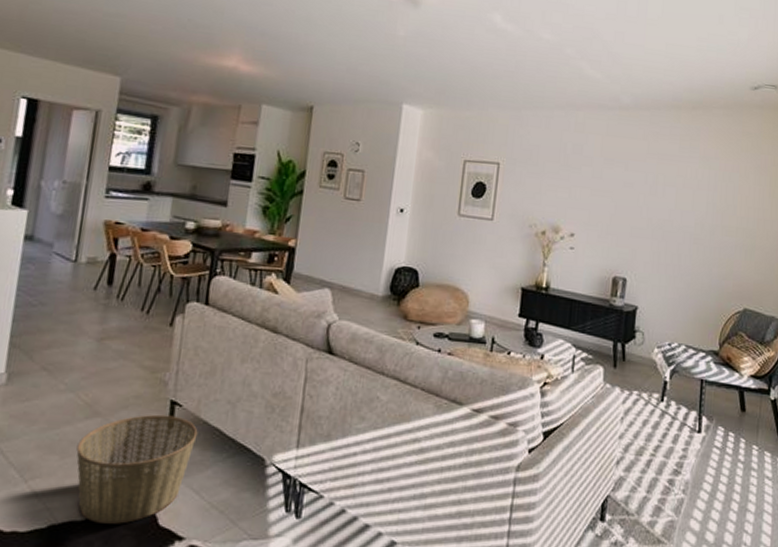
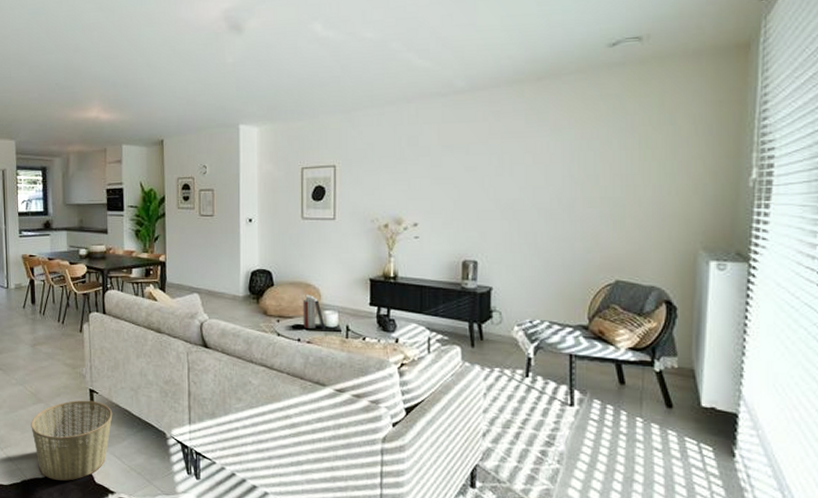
books: none [445,299,470,340] -> present [302,294,325,329]

